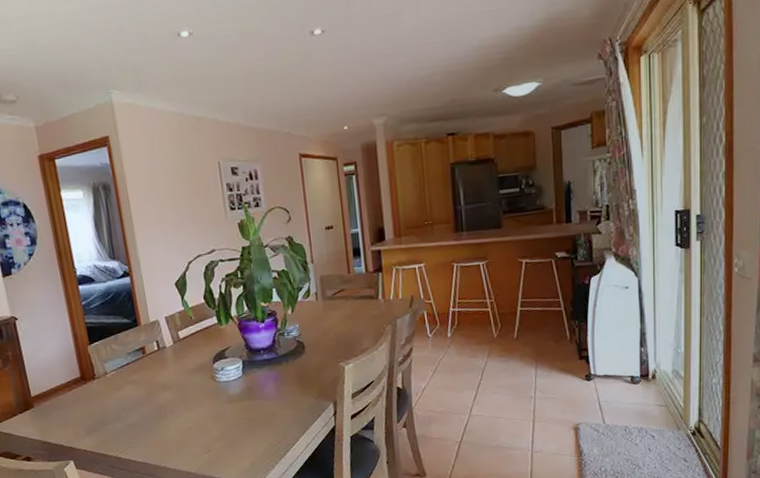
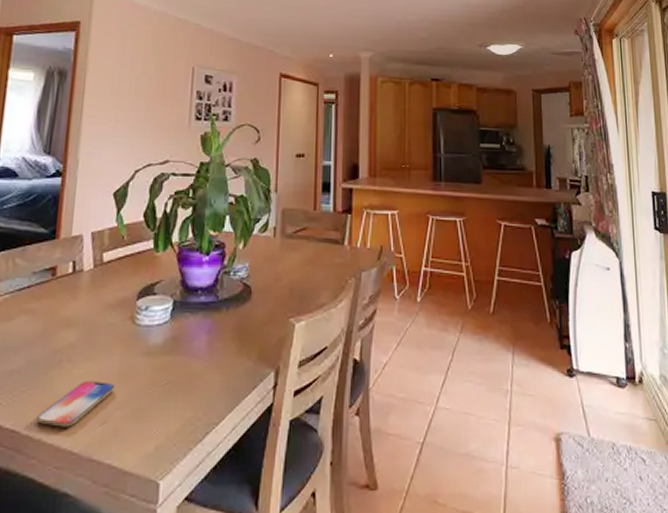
smartphone: none [159,424,211,458] -> present [37,380,115,427]

